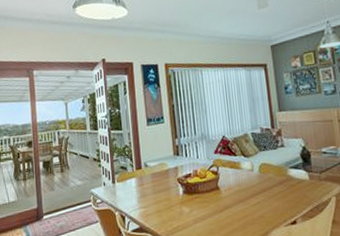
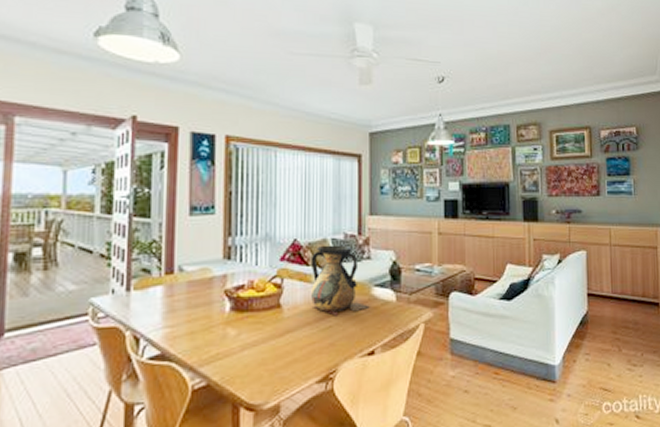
vase: none [237,137,288,194] -> present [310,245,370,316]

